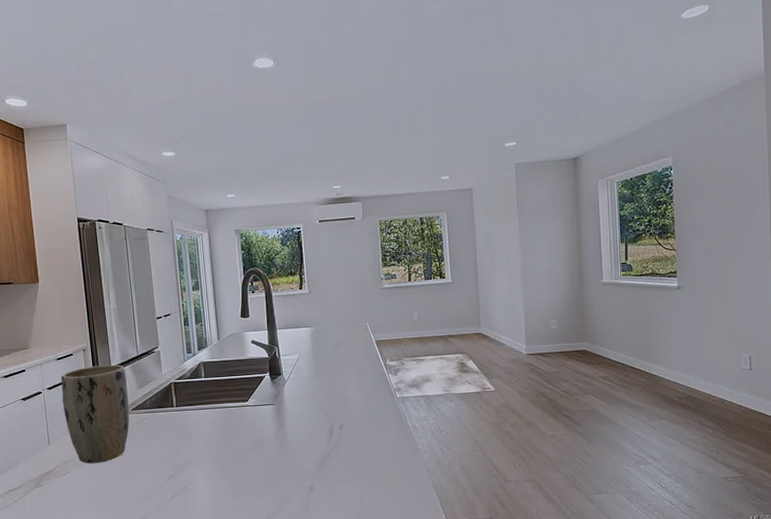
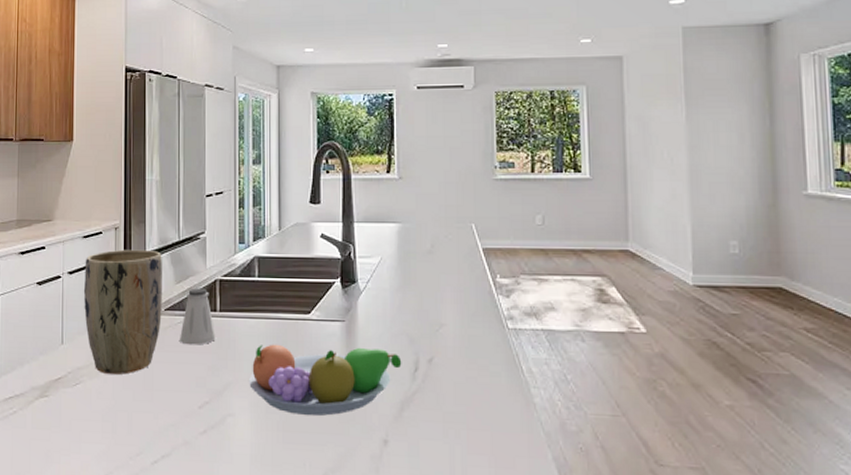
saltshaker: none [146,390,175,435] -> present [180,288,216,345]
fruit bowl: none [203,422,320,477] -> present [248,344,402,416]

